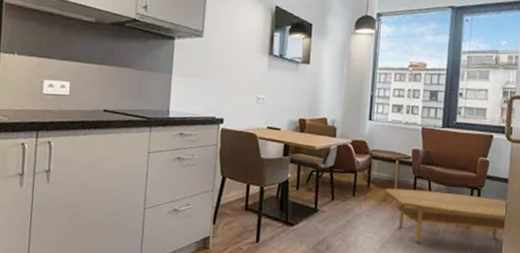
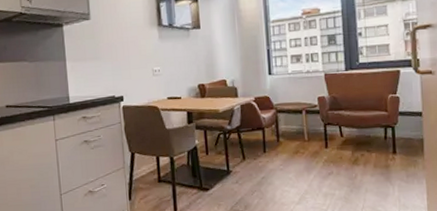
coffee table: present [385,188,509,244] -> none [295,133,427,191]

